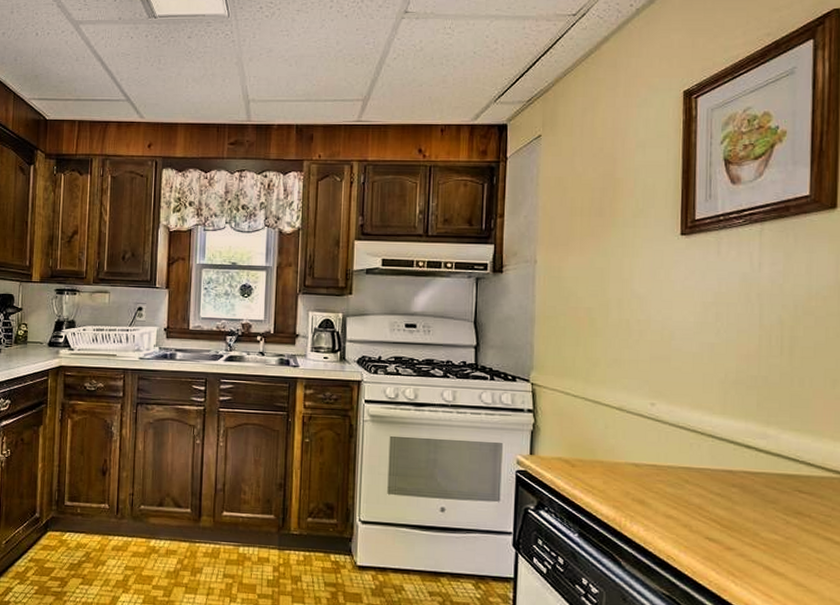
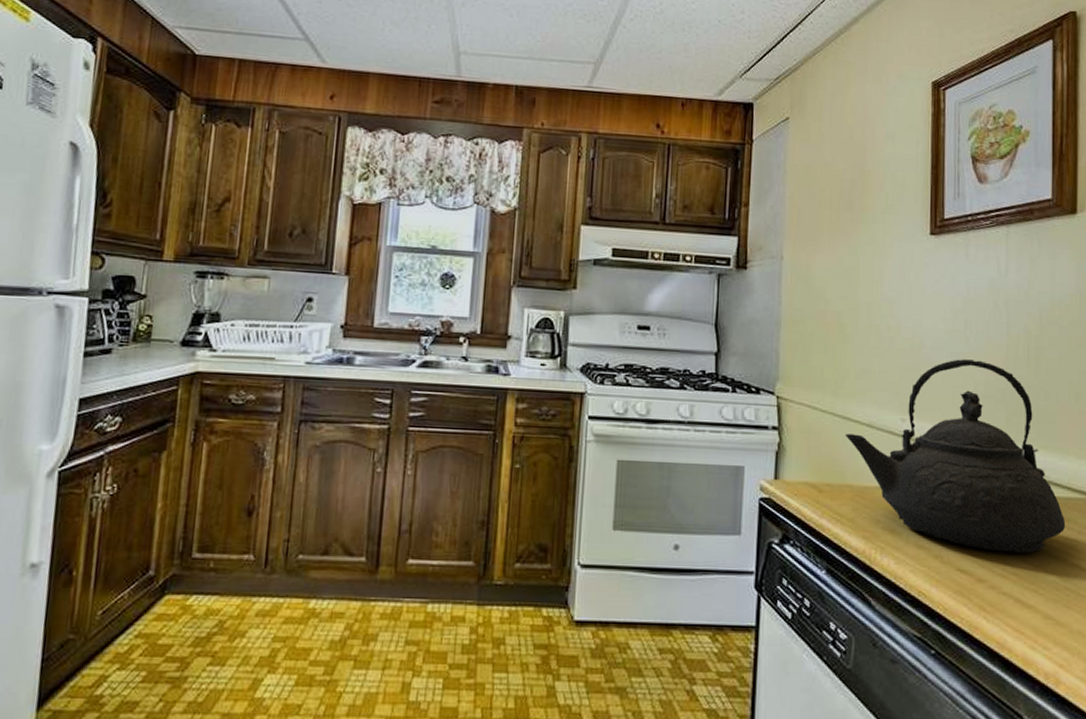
teakettle: none [596,349,819,526] -> present [845,359,1066,553]

